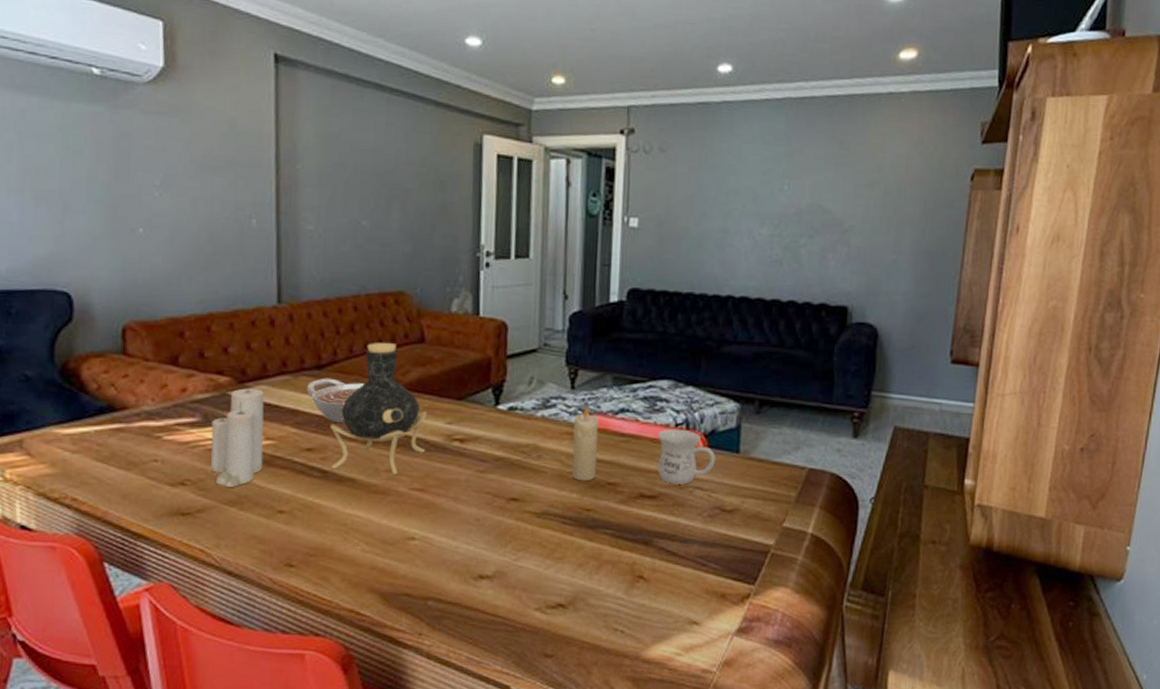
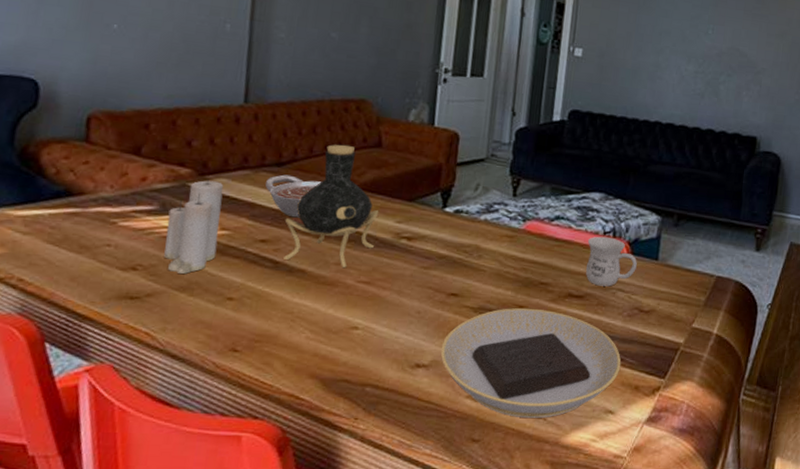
plate: none [504,511,704,631] -> present [440,308,622,418]
candle: present [571,404,600,482] -> none [508,211,537,281]

